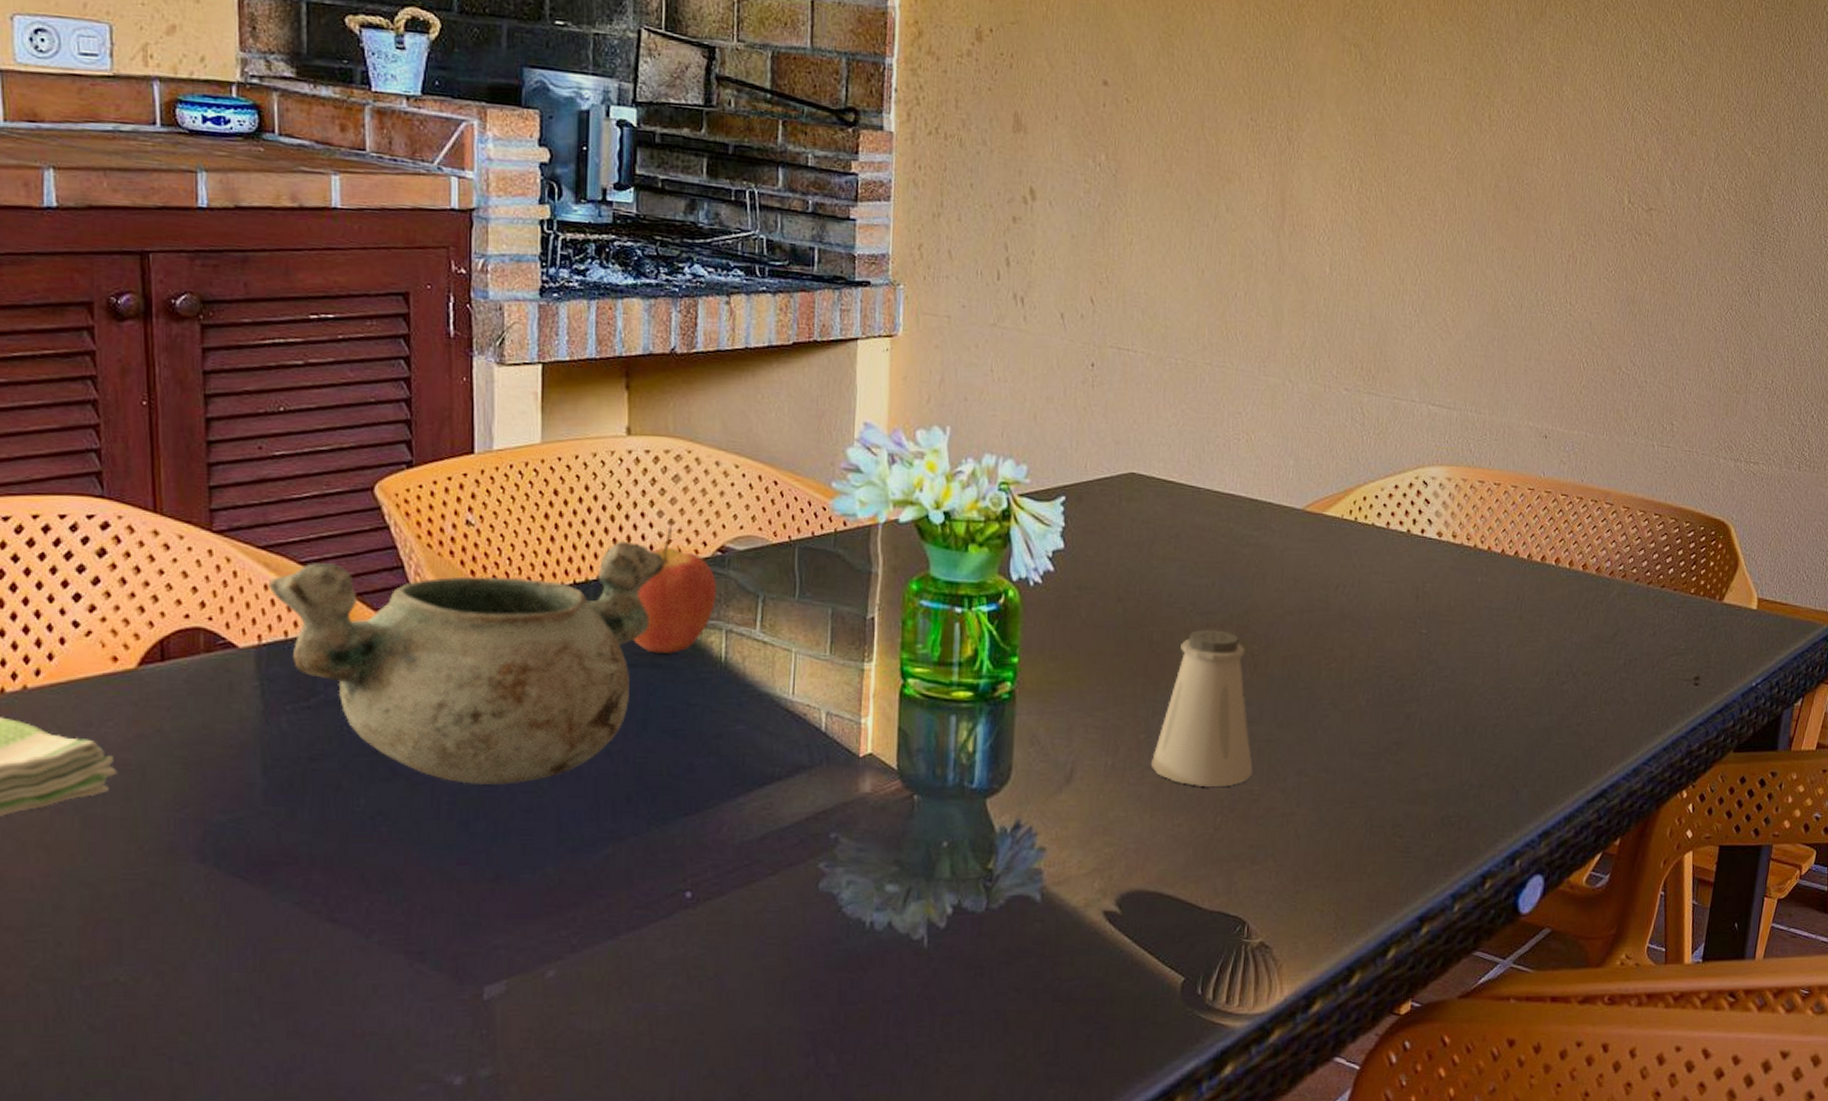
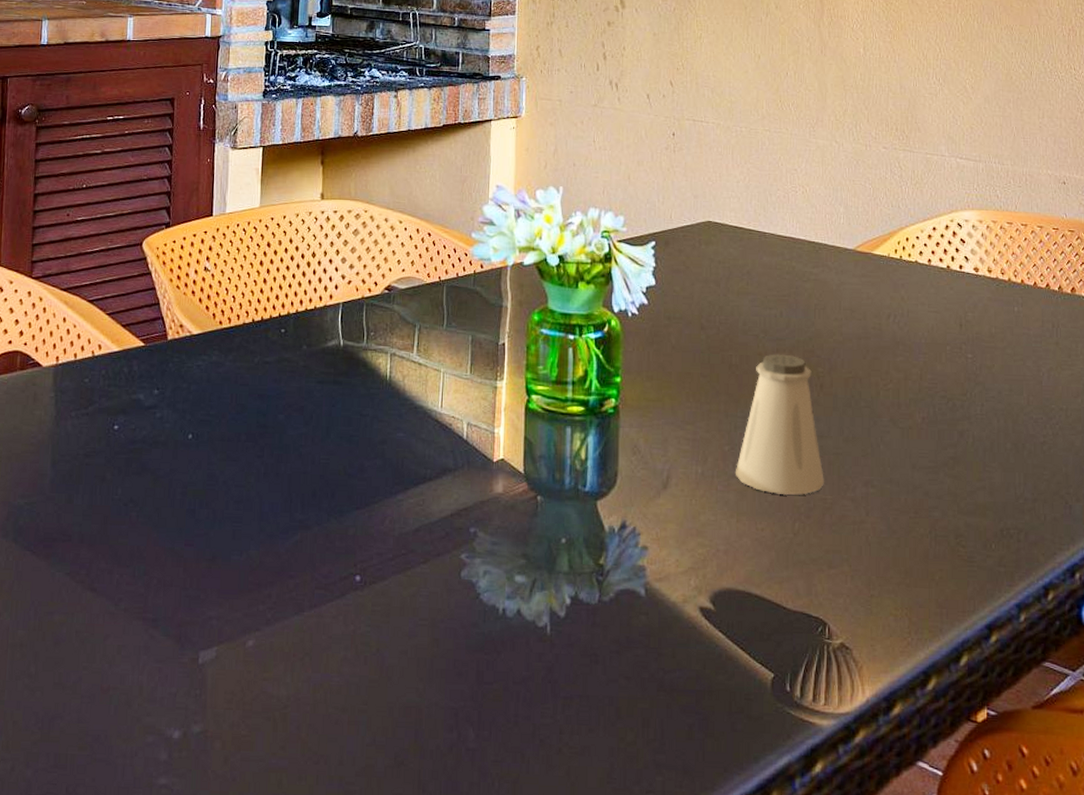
decorative bowl: present [267,540,666,785] -> none [65,282,347,479]
fruit: present [633,527,717,654] -> none [321,271,385,373]

